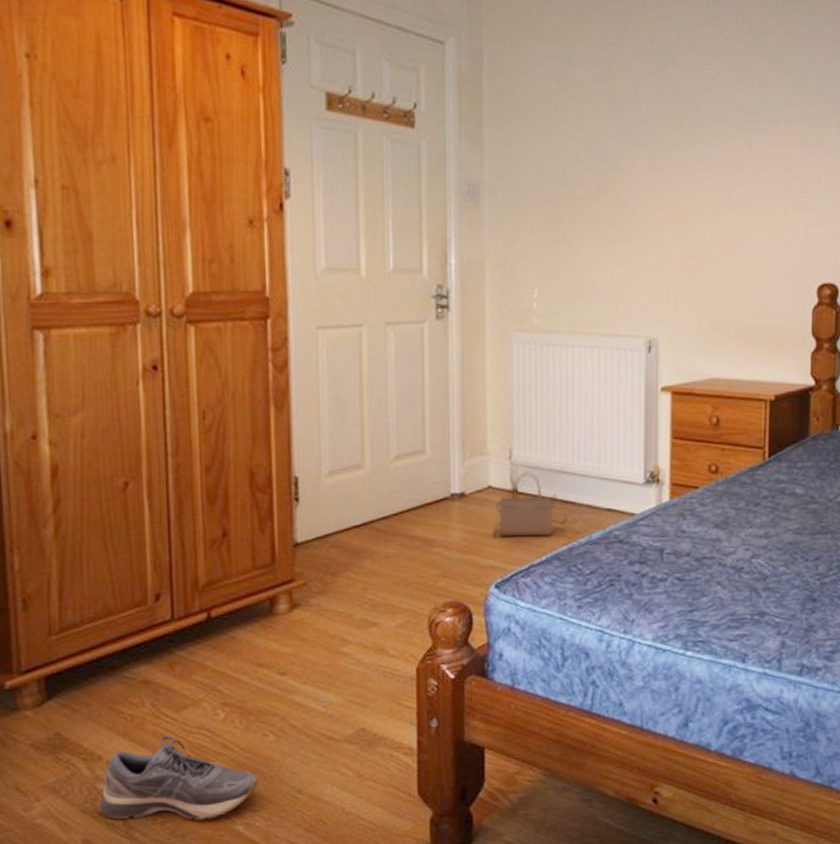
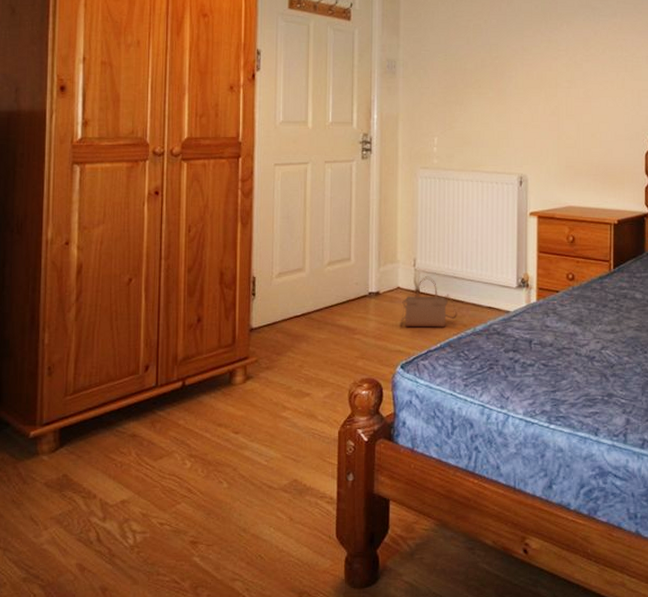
athletic shoe: present [99,736,259,821] -> none [91,480,214,552]

